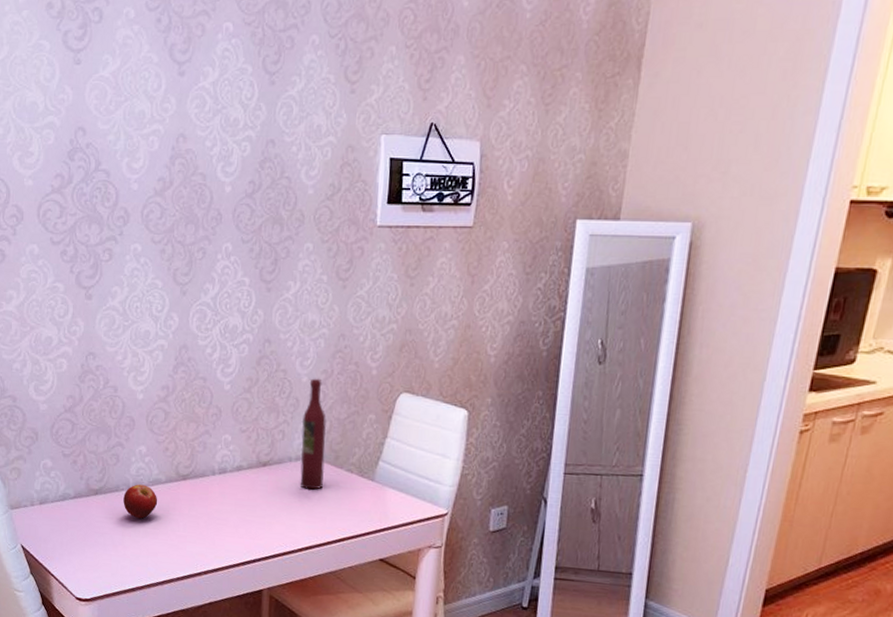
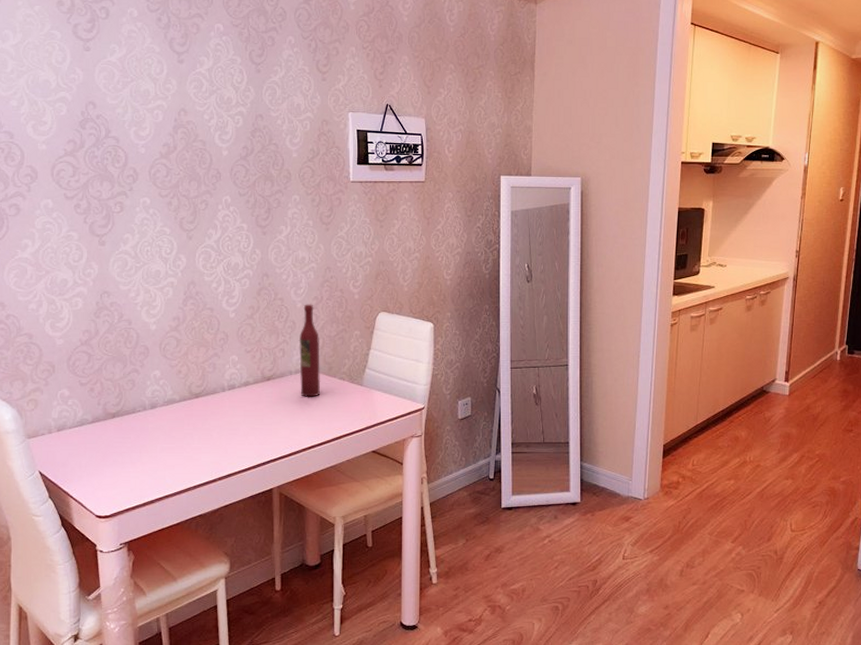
fruit: present [123,484,158,519] -> none [140,405,173,436]

